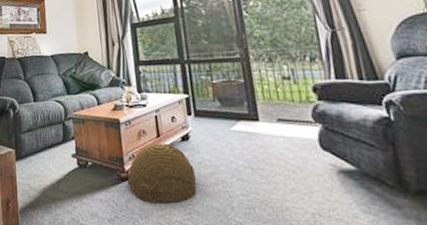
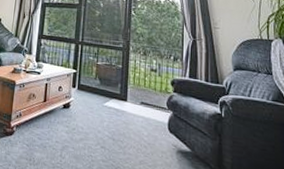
woven basket: present [127,143,197,204] -> none [10,107,69,161]

